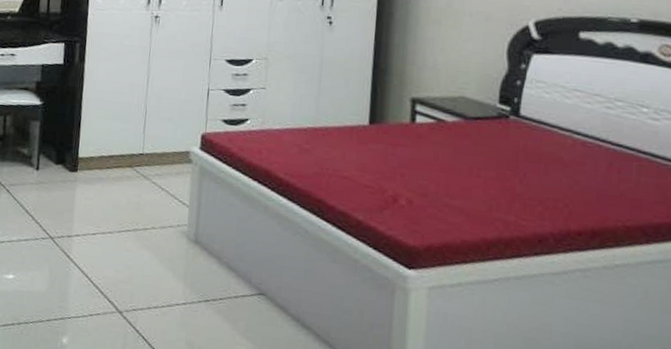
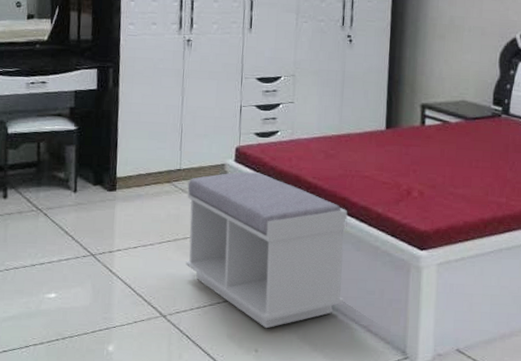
bench: none [144,161,323,340] -> present [185,172,348,329]

